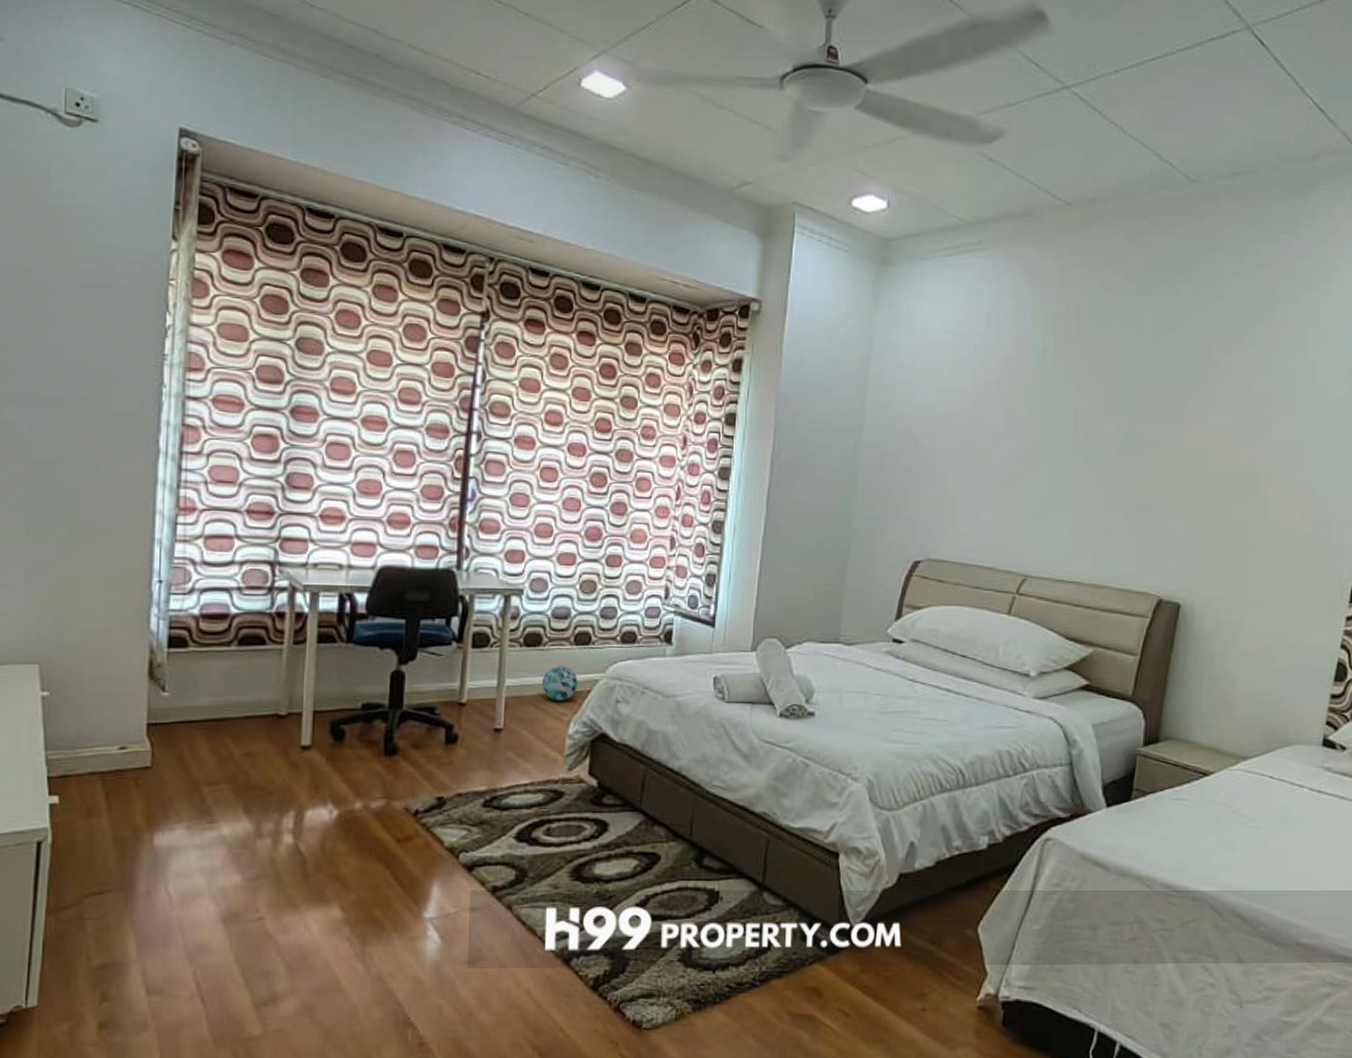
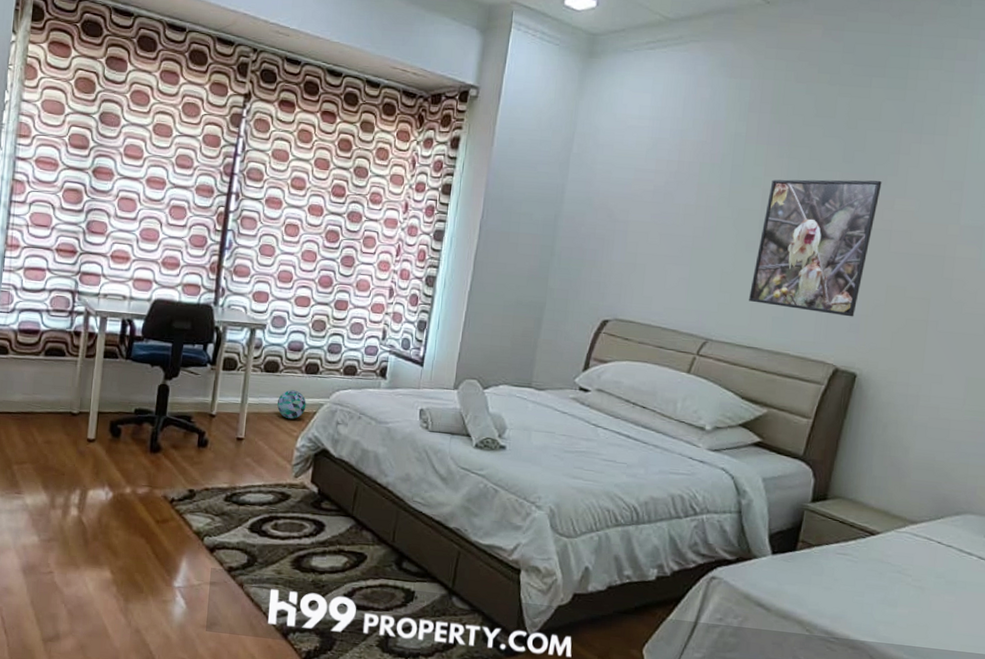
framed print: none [1067,394,1194,543] -> present [749,179,882,317]

